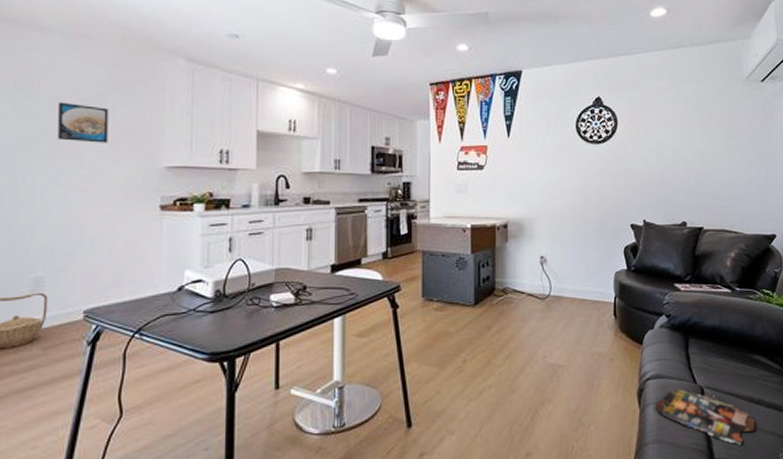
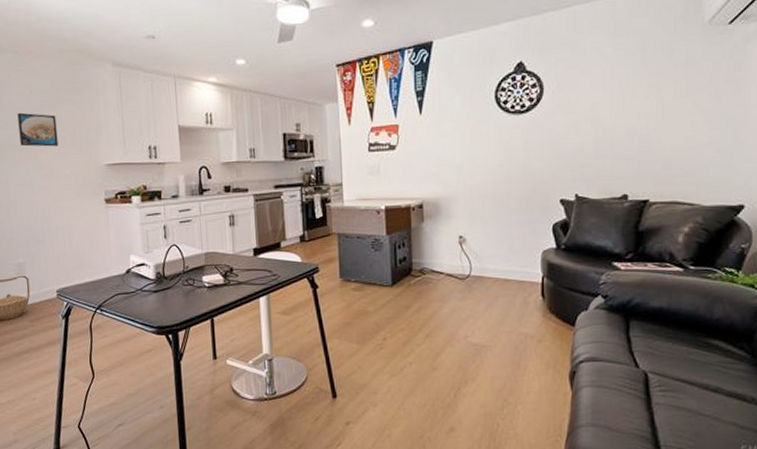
magazine: present [655,389,756,445] -> none [590,373,712,434]

